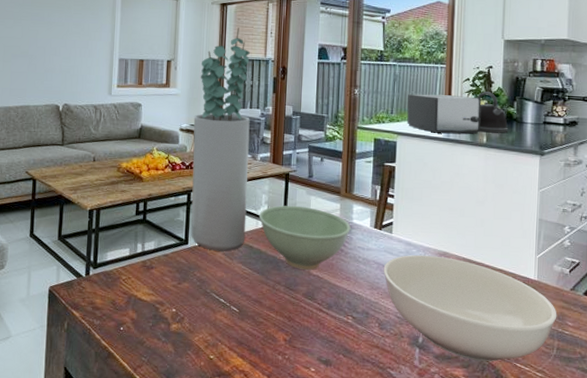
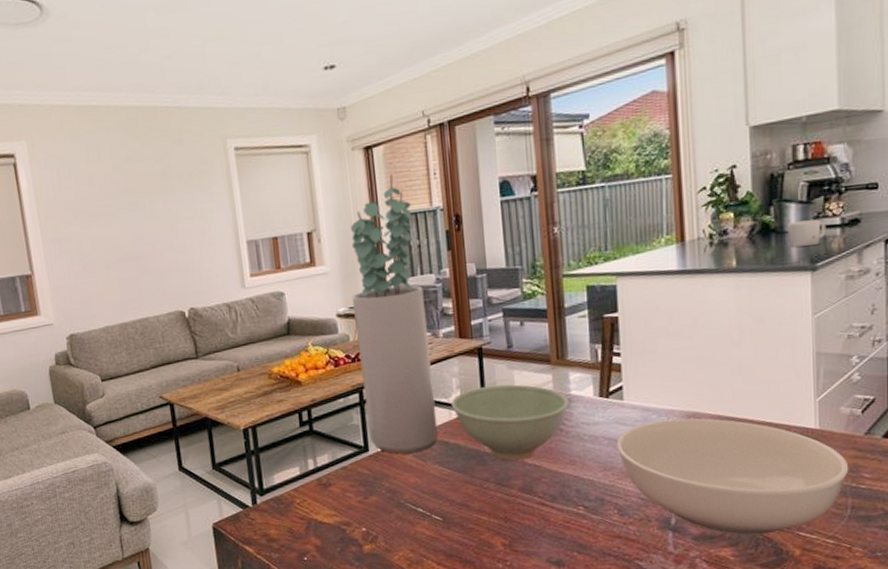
toaster: present [407,94,482,134] -> none [625,210,727,266]
kettle: present [477,92,509,133] -> none [719,199,765,255]
mug: none [525,116,553,137] -> present [787,219,826,248]

